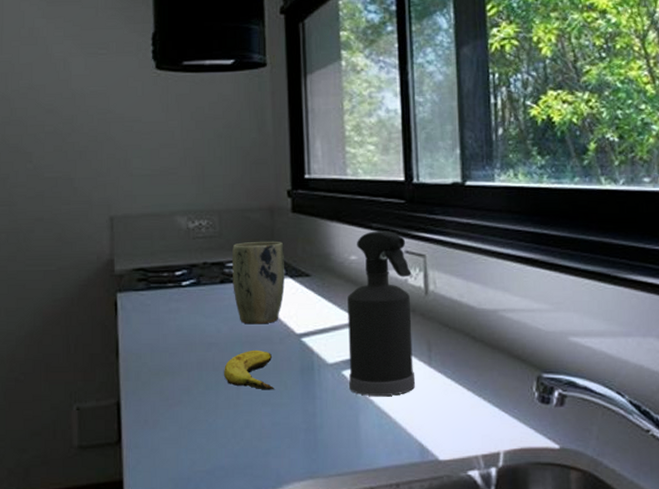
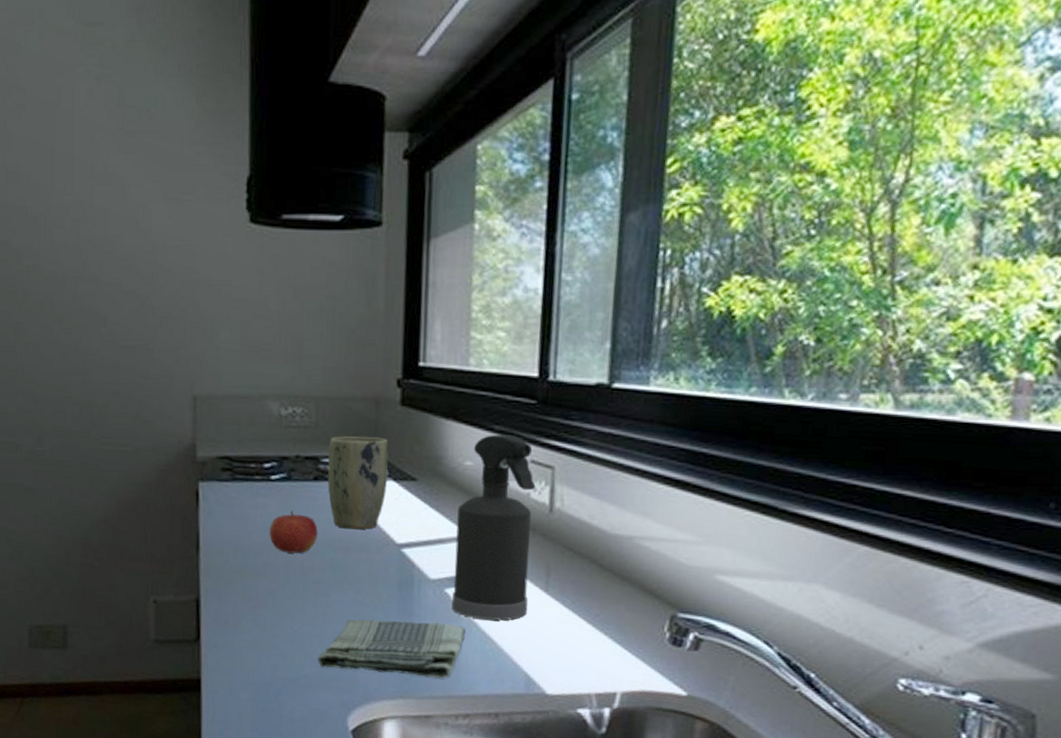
fruit: none [183,312,226,351] -> present [269,510,318,554]
banana: present [224,349,275,390] -> none [313,556,369,602]
dish towel: none [232,403,364,457] -> present [317,619,467,679]

